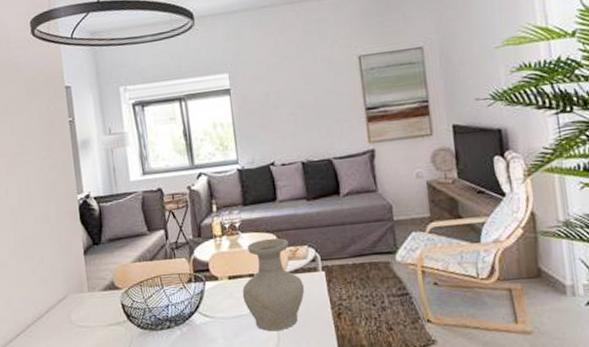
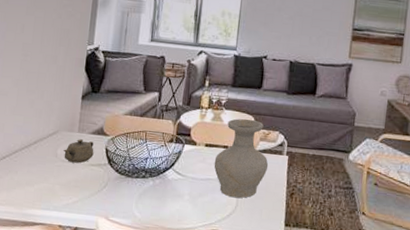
teapot: none [77,299,110,327] -> present [63,139,94,163]

